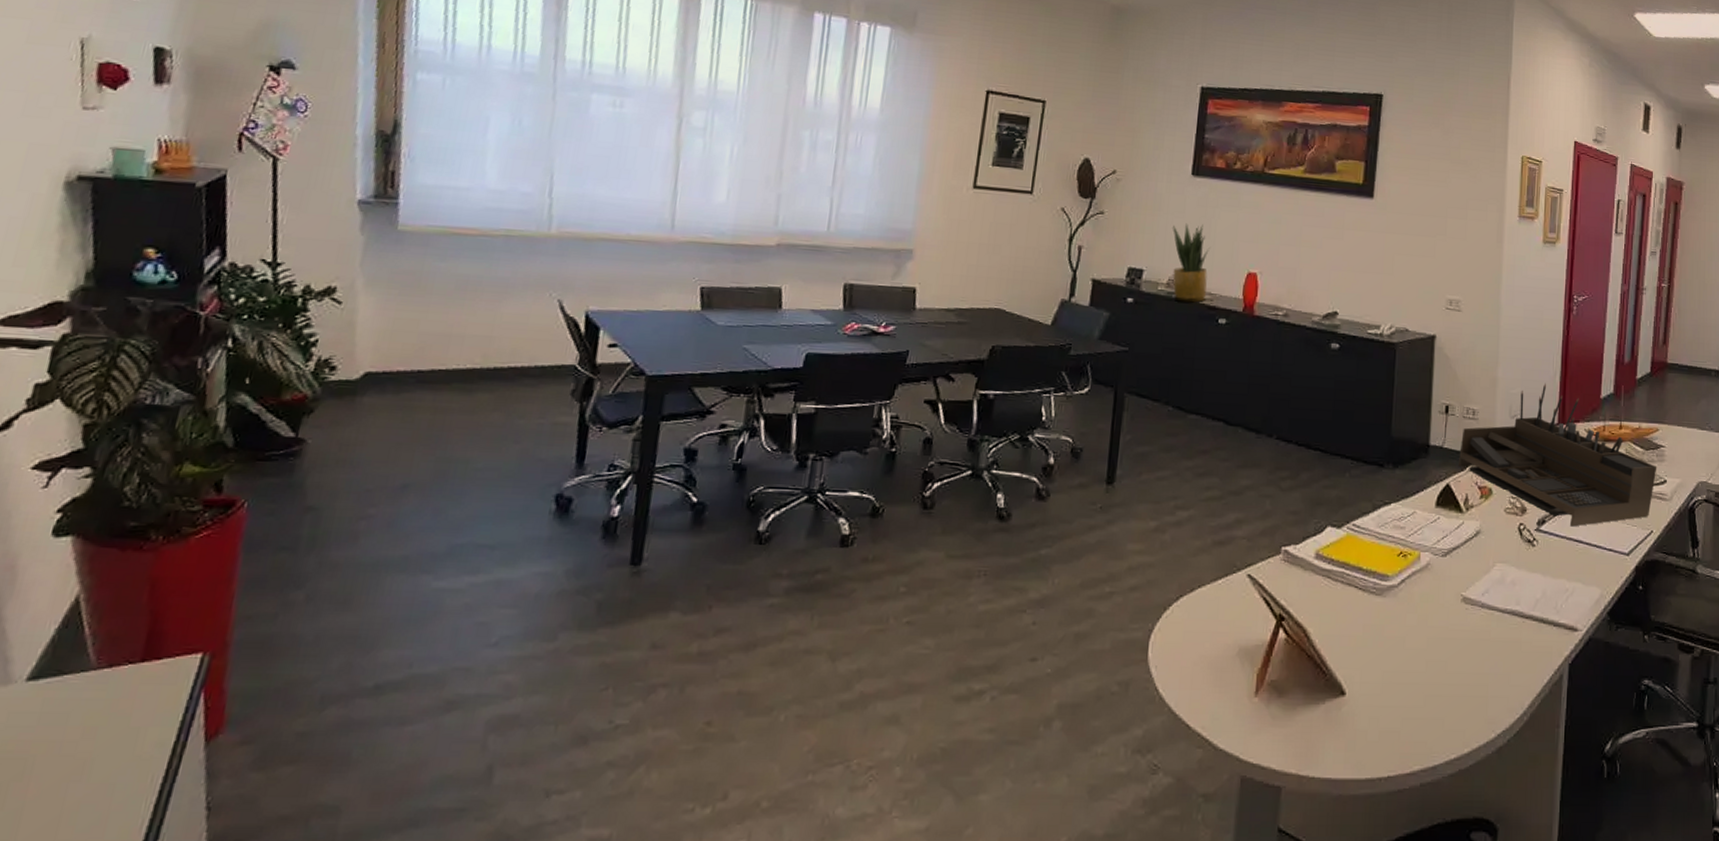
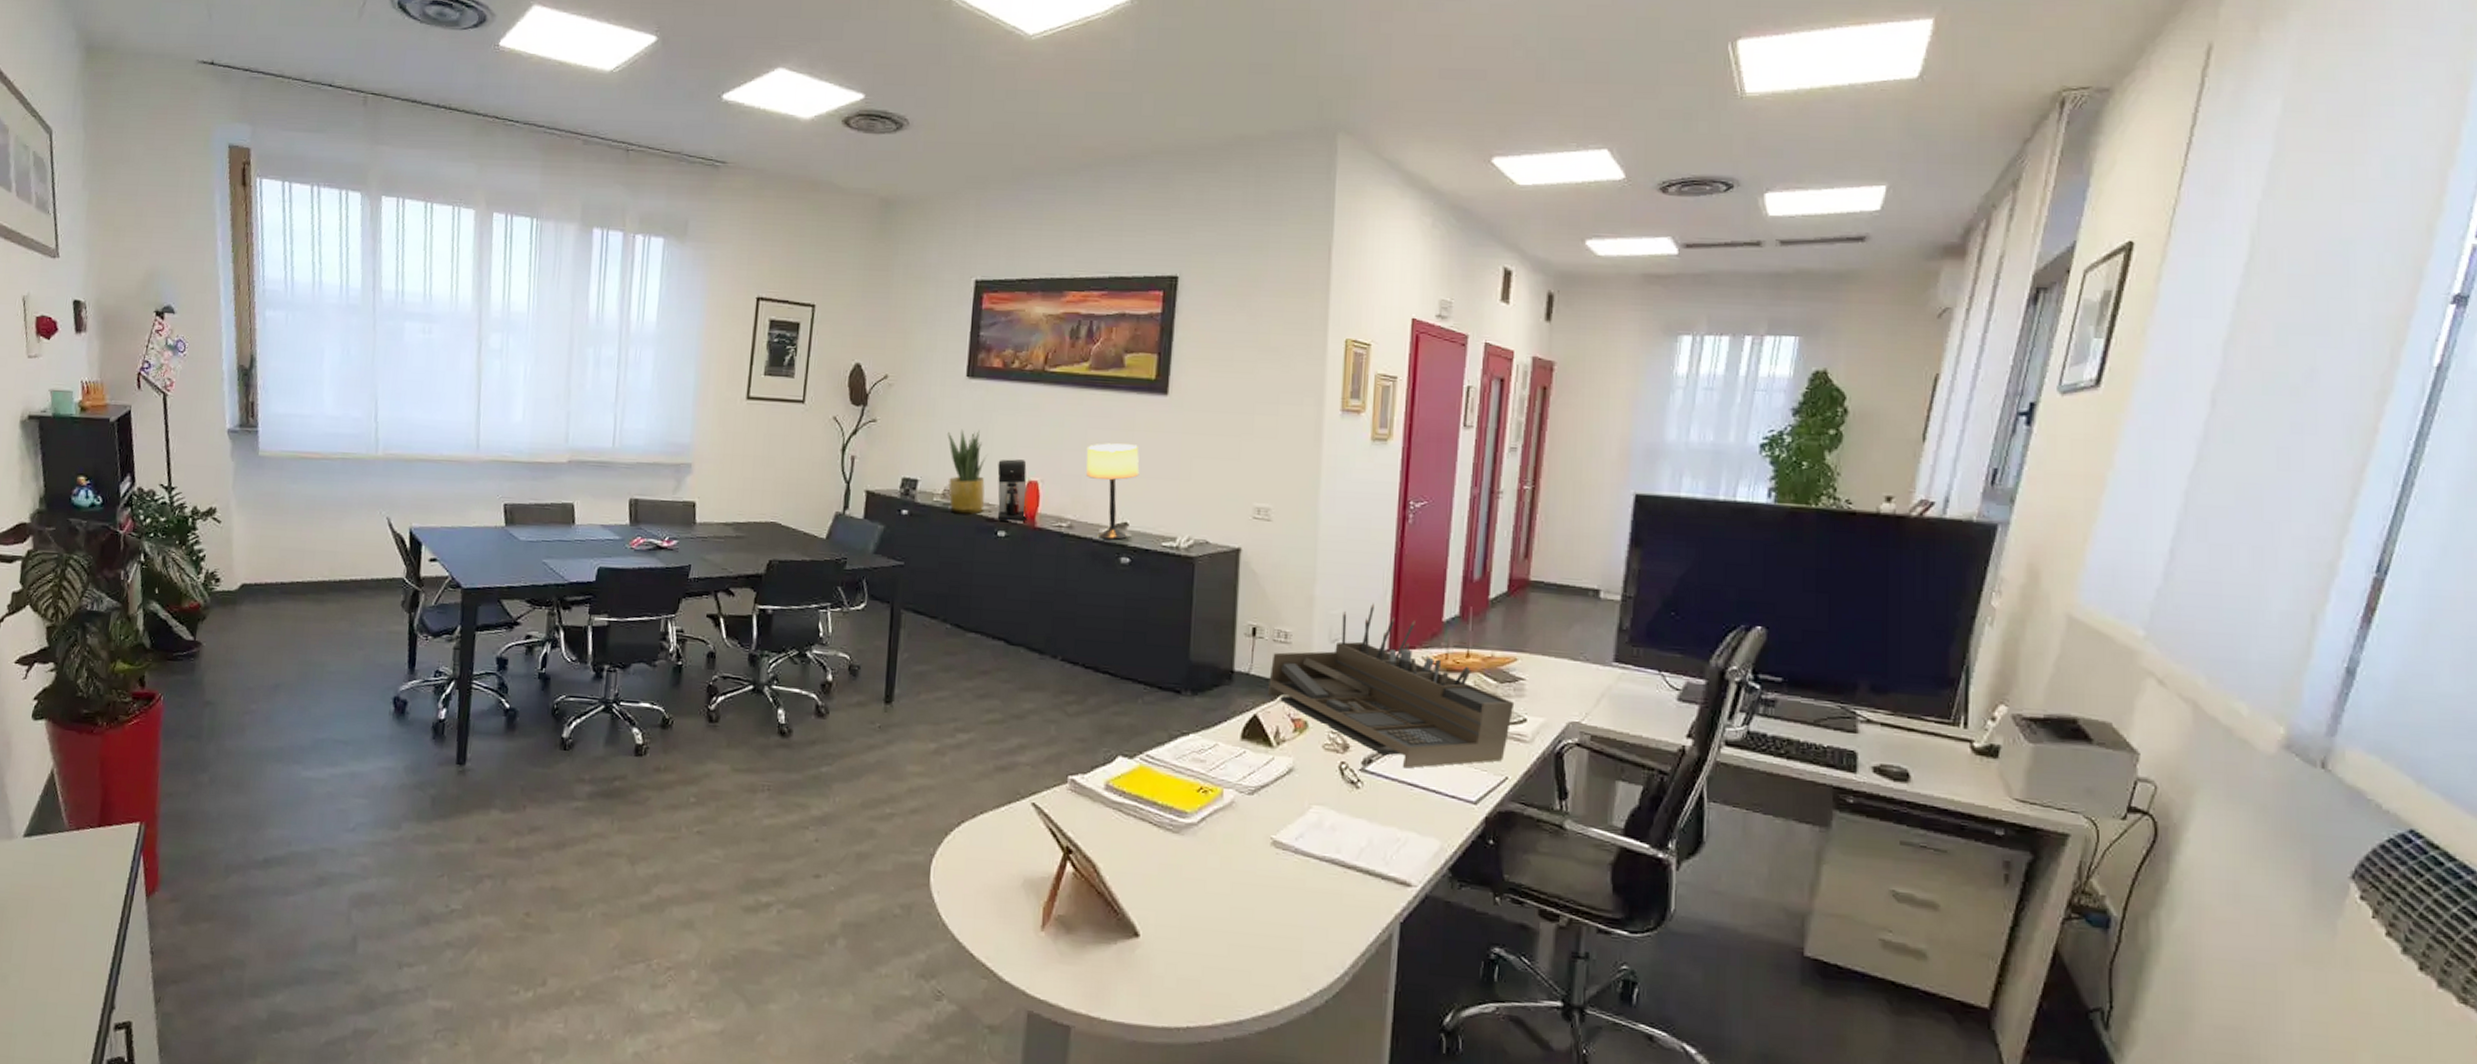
coffee maker: none [1218,252,1247,310] -> present [997,459,1028,522]
table lamp: none [1301,239,1348,328] -> present [1086,443,1140,541]

